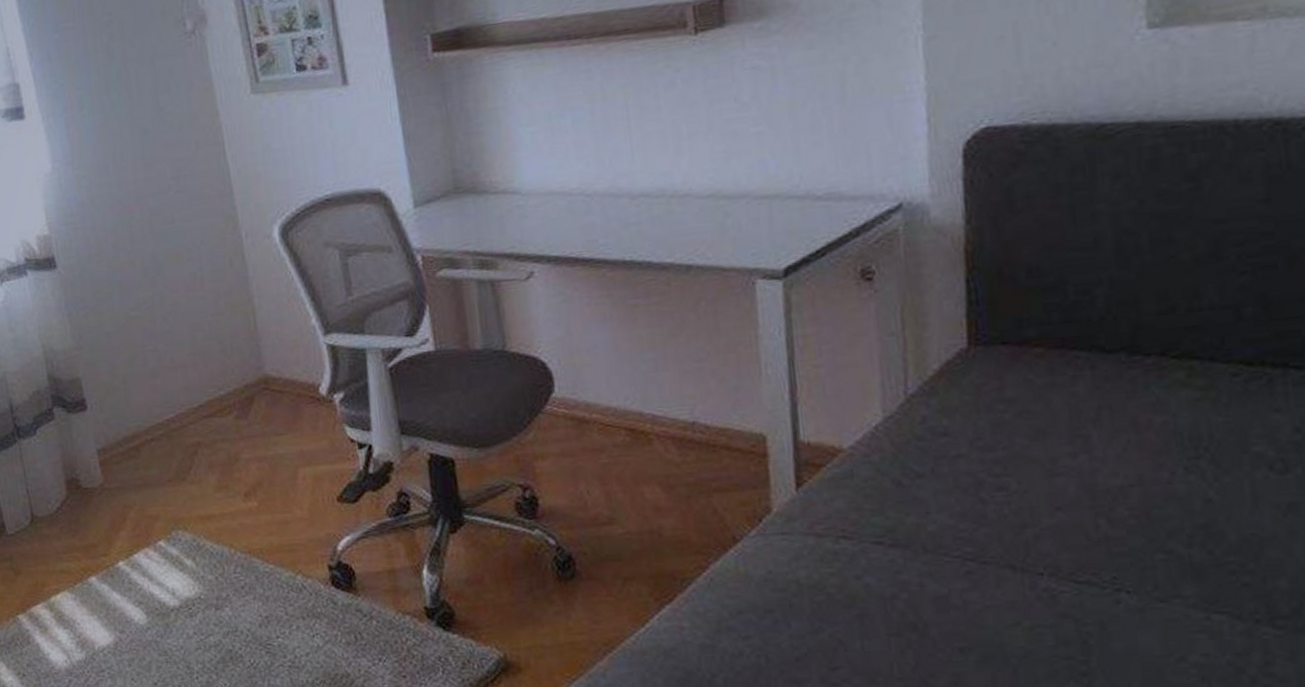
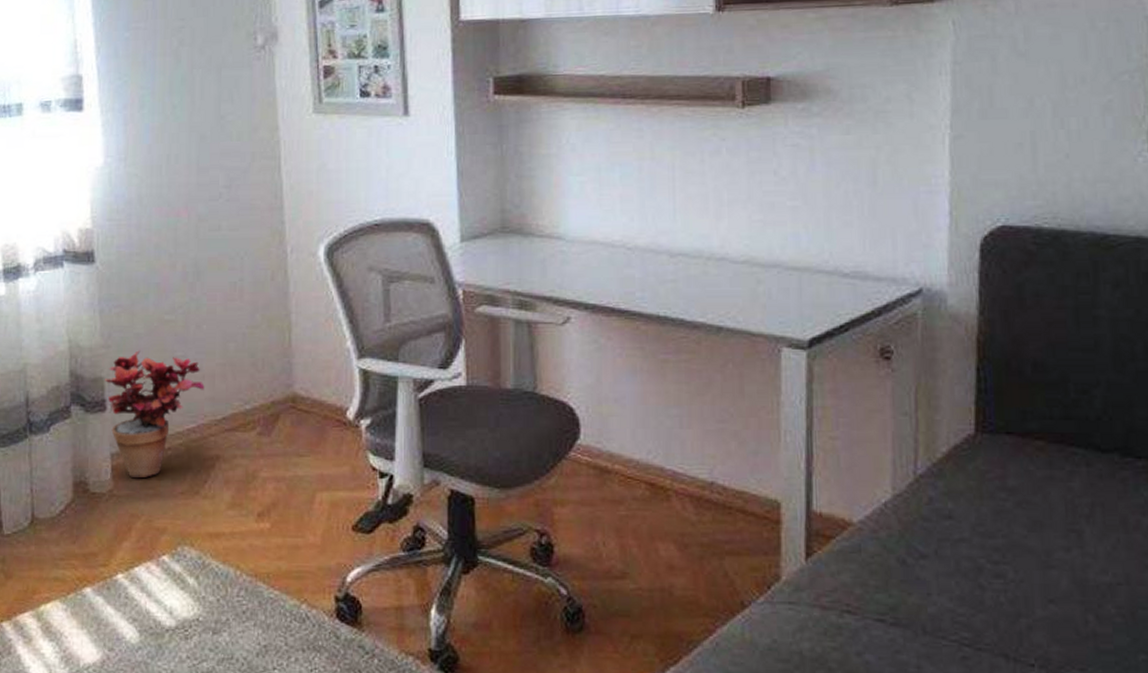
potted plant: none [82,348,178,471] -> present [105,350,205,479]

